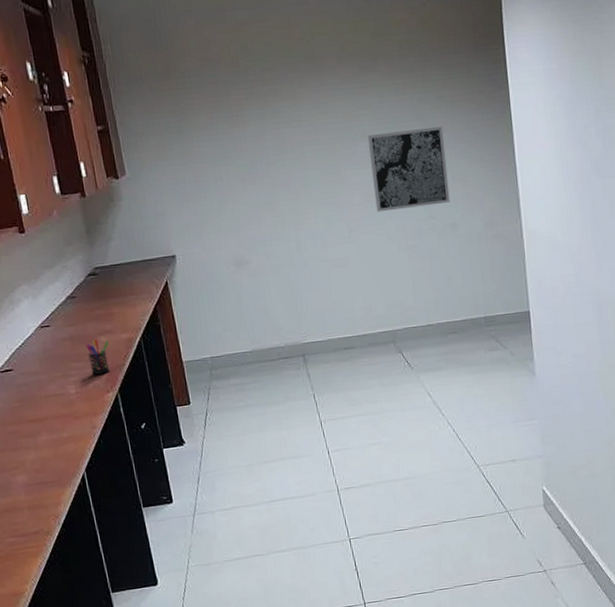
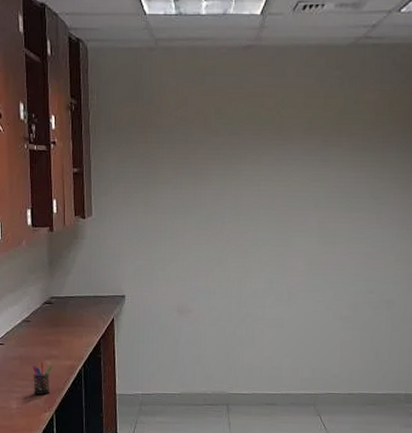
wall art: present [367,126,450,212] -> none [318,206,394,281]

